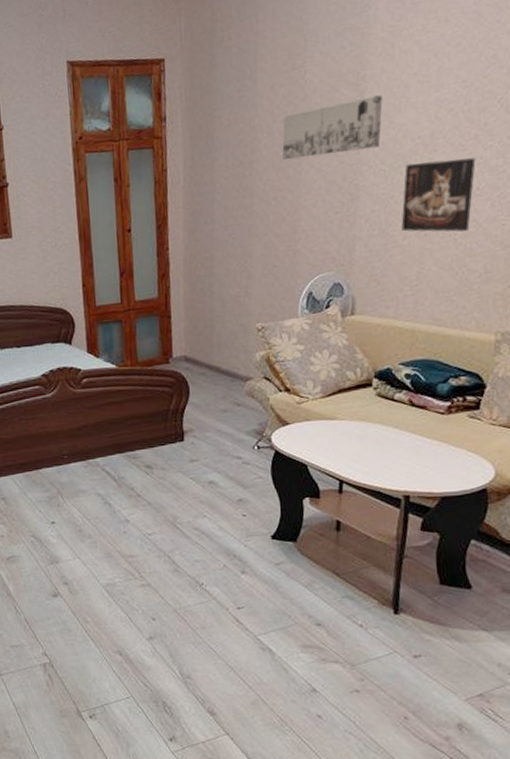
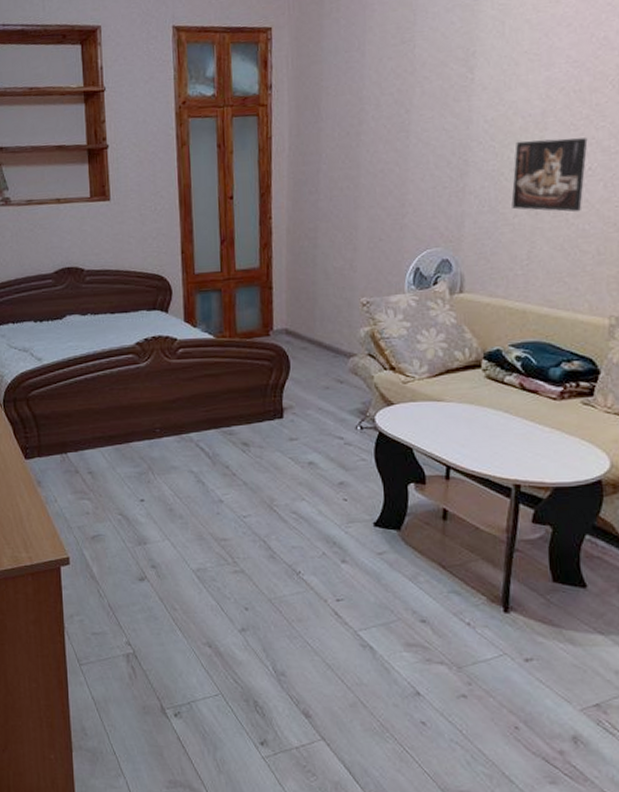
wall art: present [282,95,383,160] -> none [390,71,493,133]

